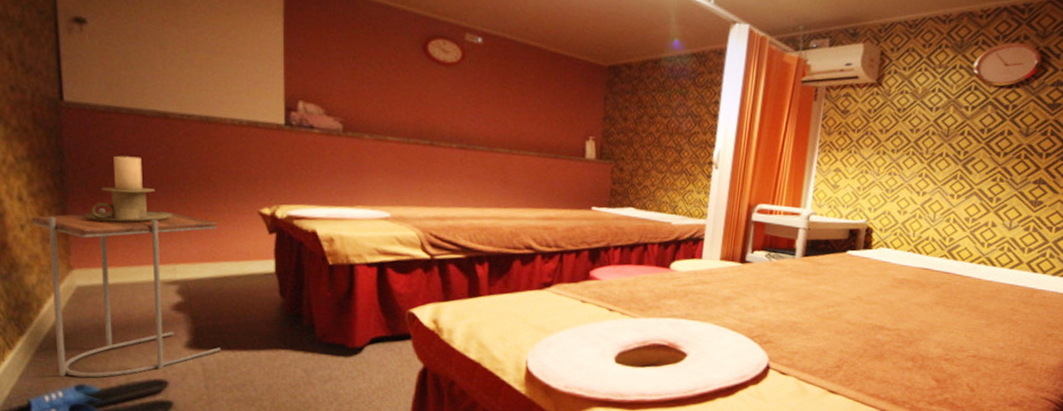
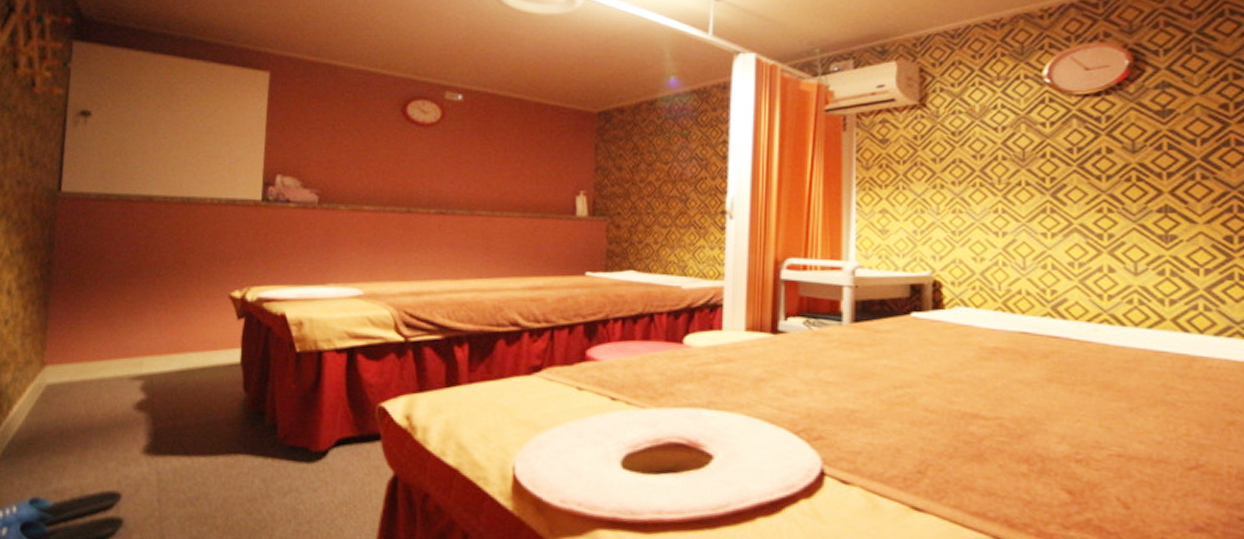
side table: present [31,208,222,378] -> none [15,298,187,490]
candle holder: present [82,155,174,223] -> none [62,243,147,314]

